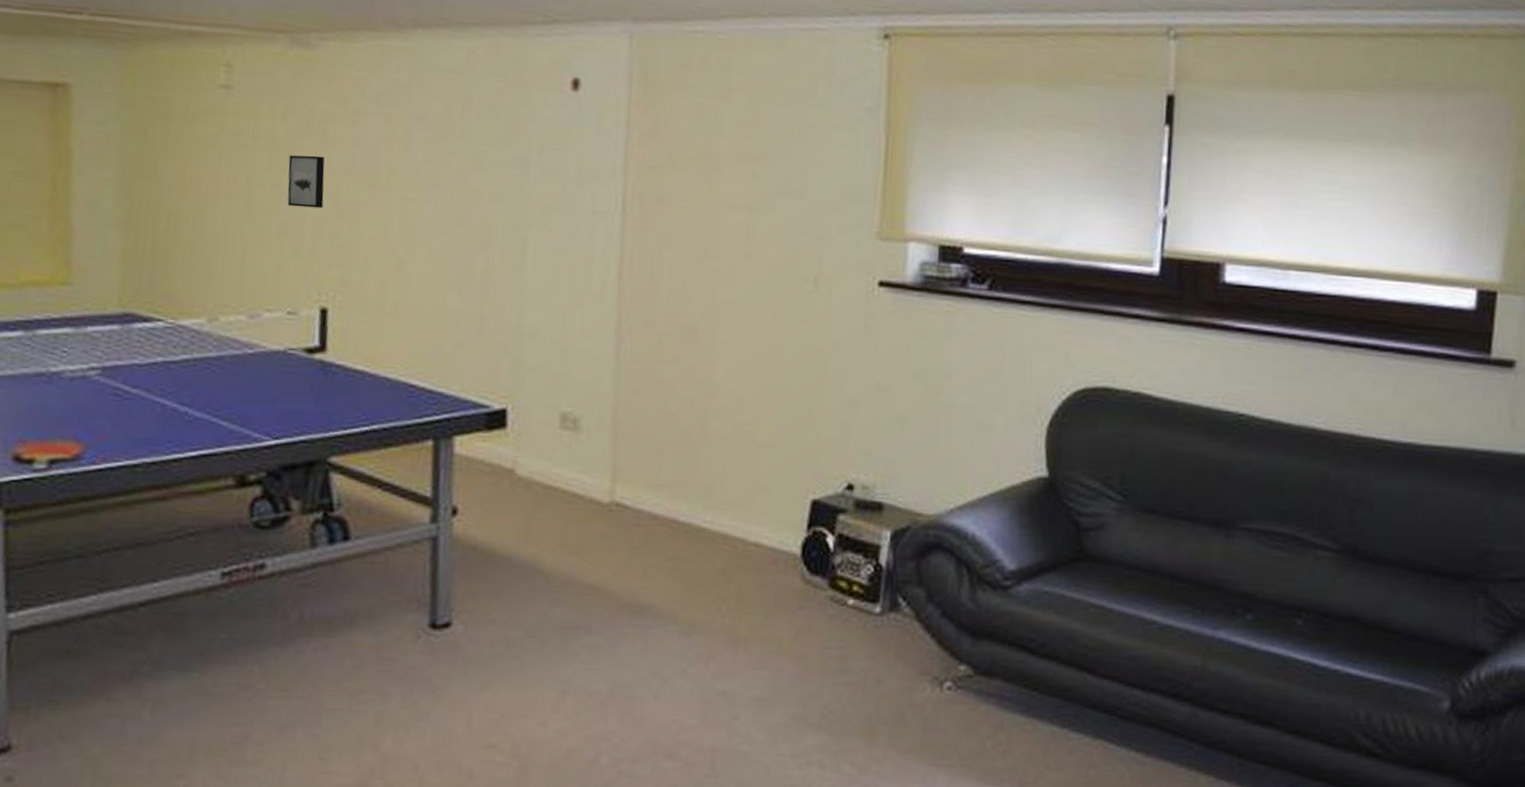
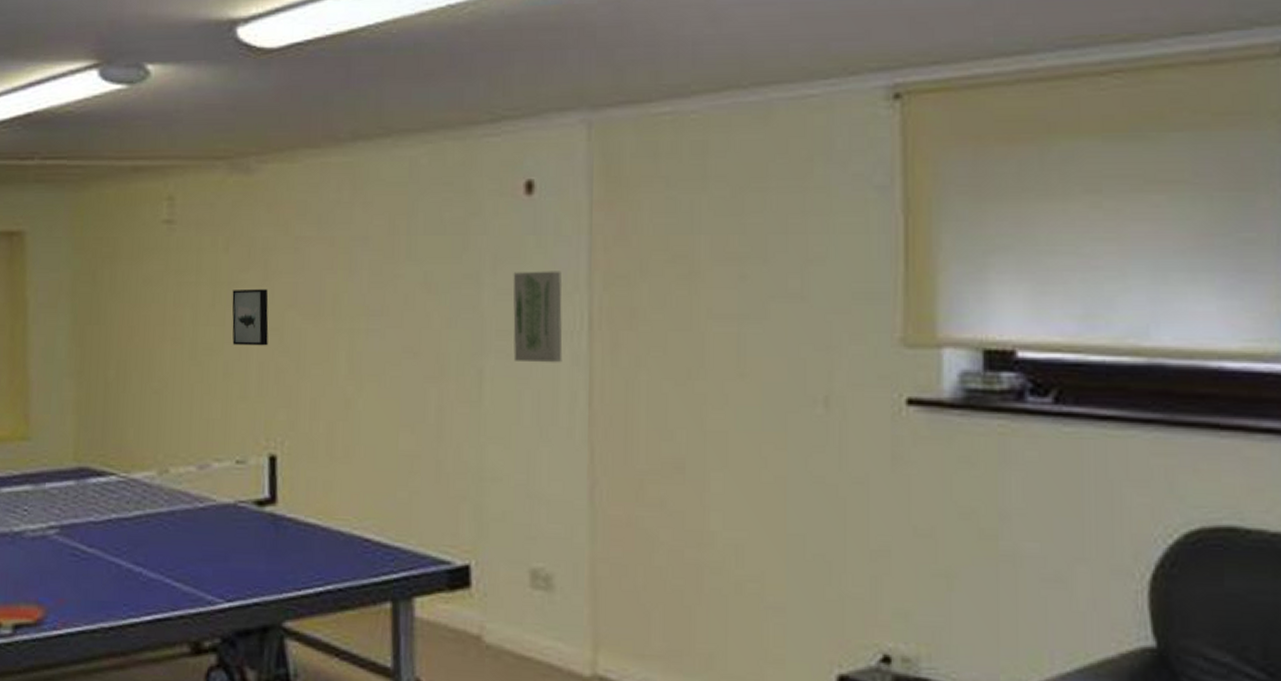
wall art: none [554,157,601,238] -> present [513,271,563,363]

